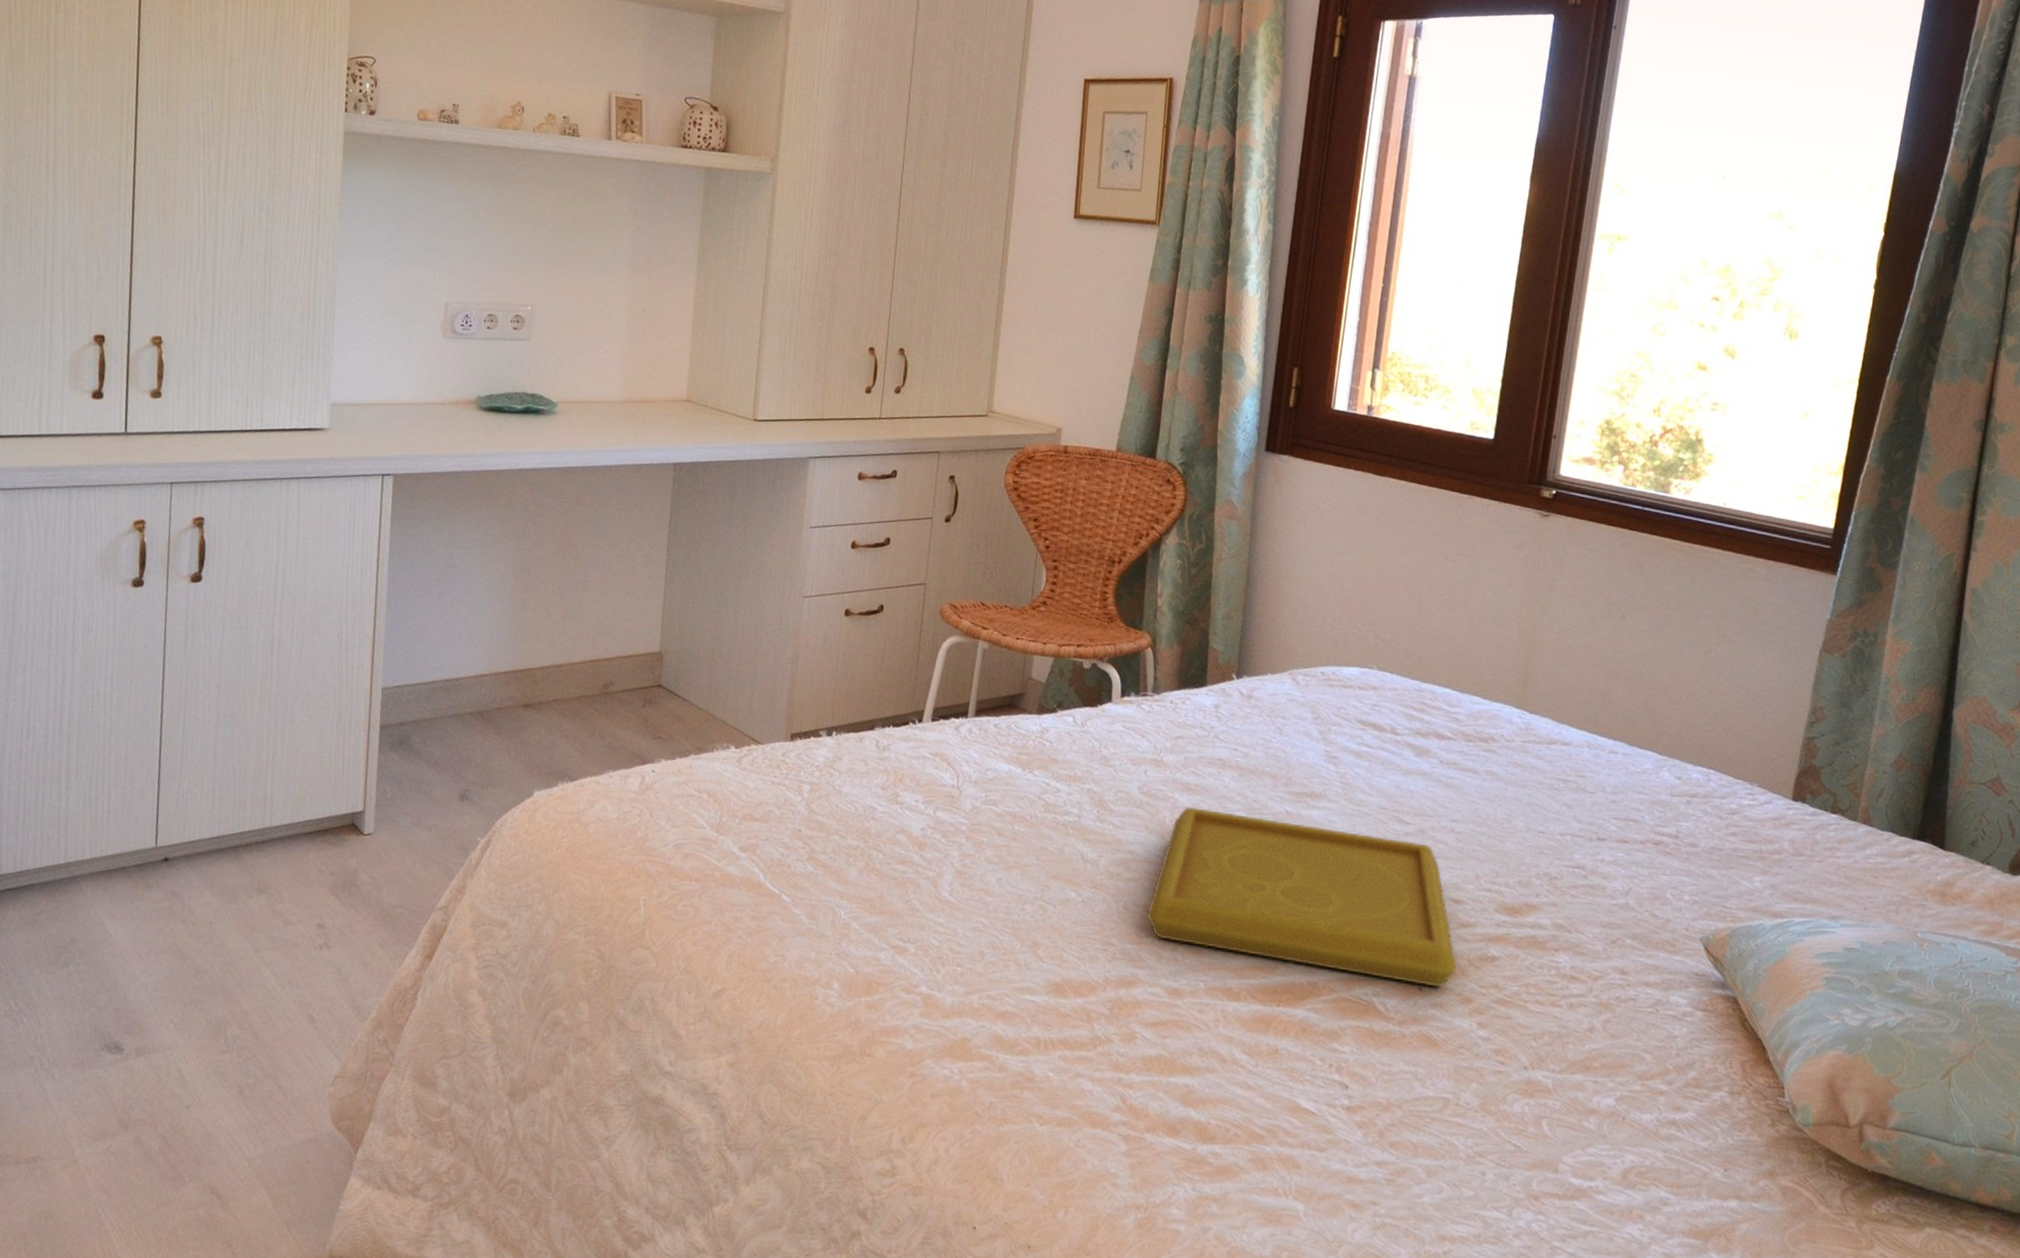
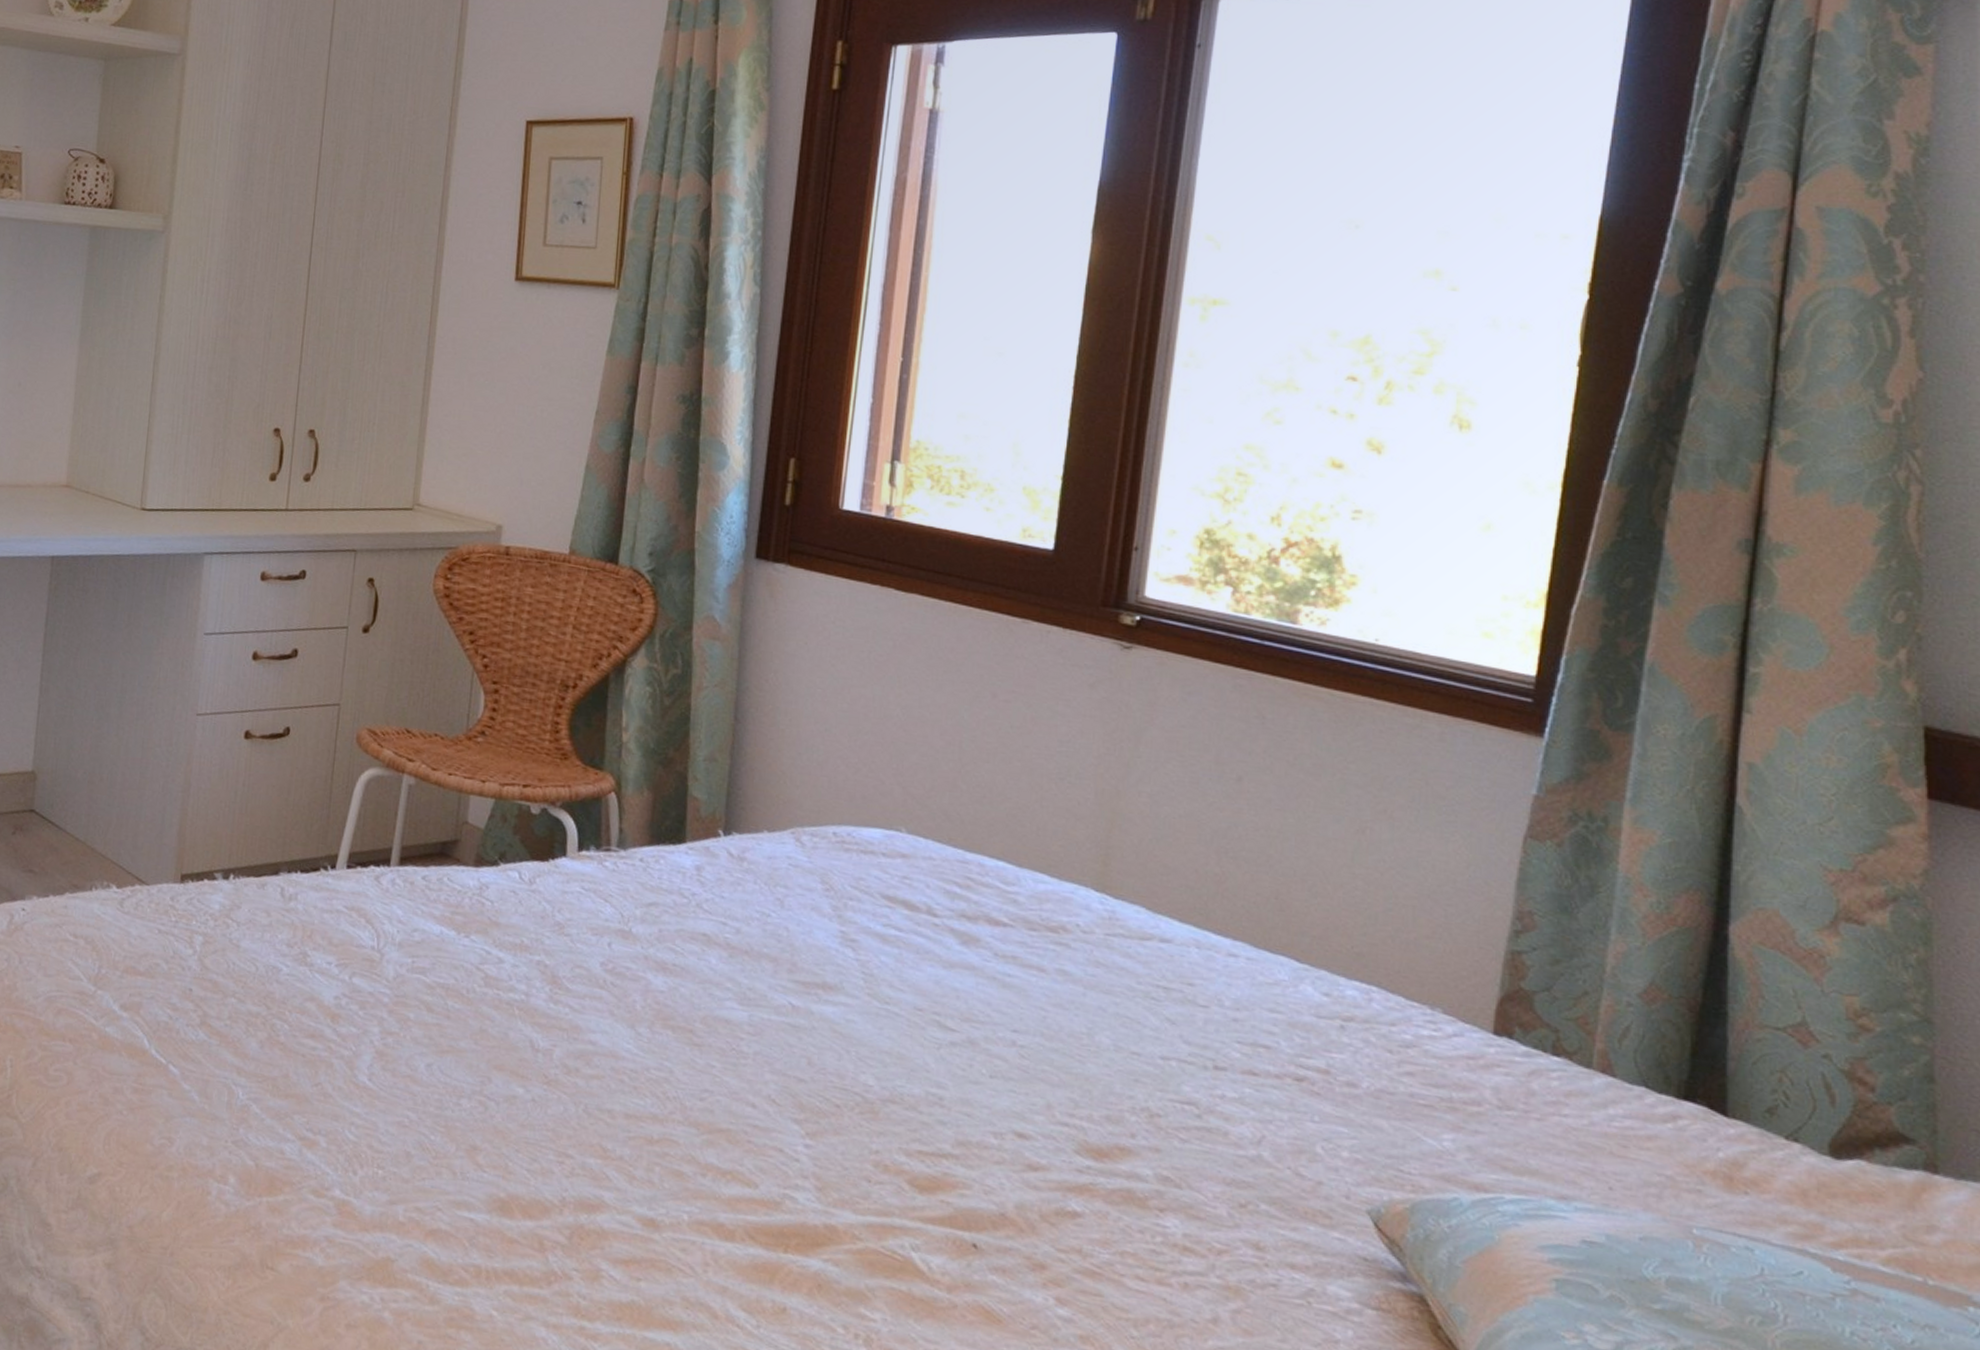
serving tray: present [1146,806,1458,988] -> none [612,991,1025,1247]

